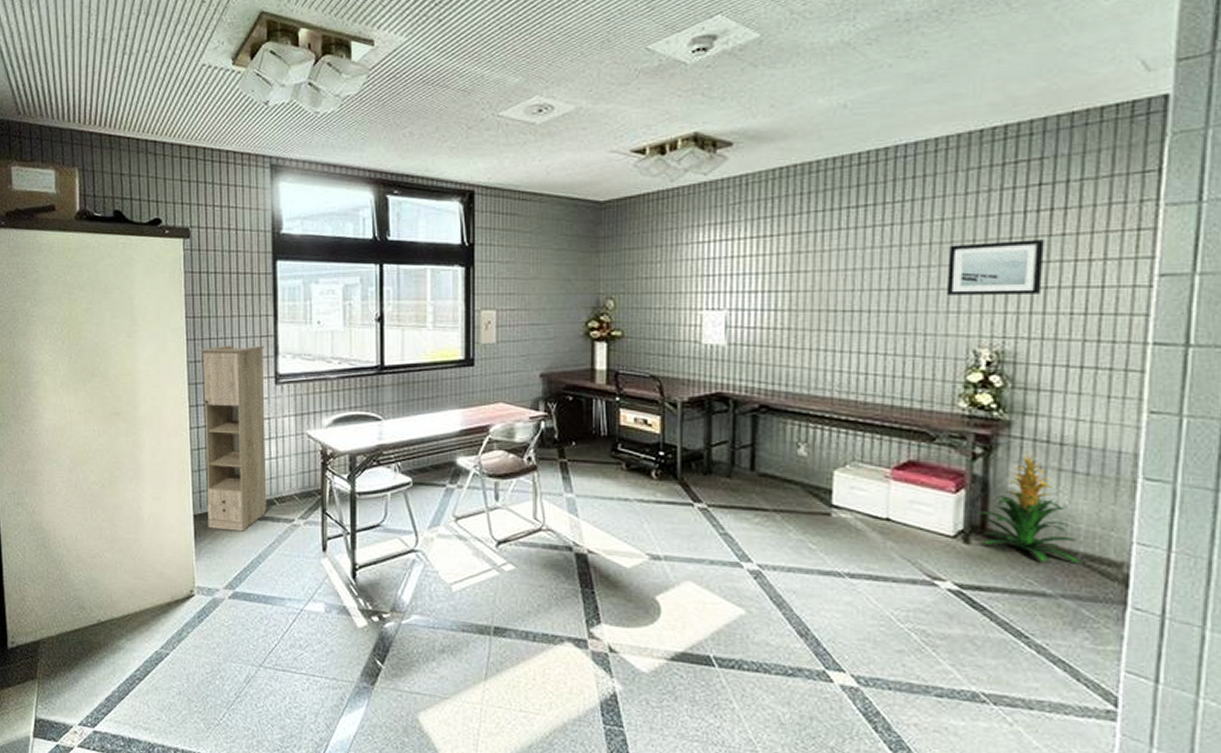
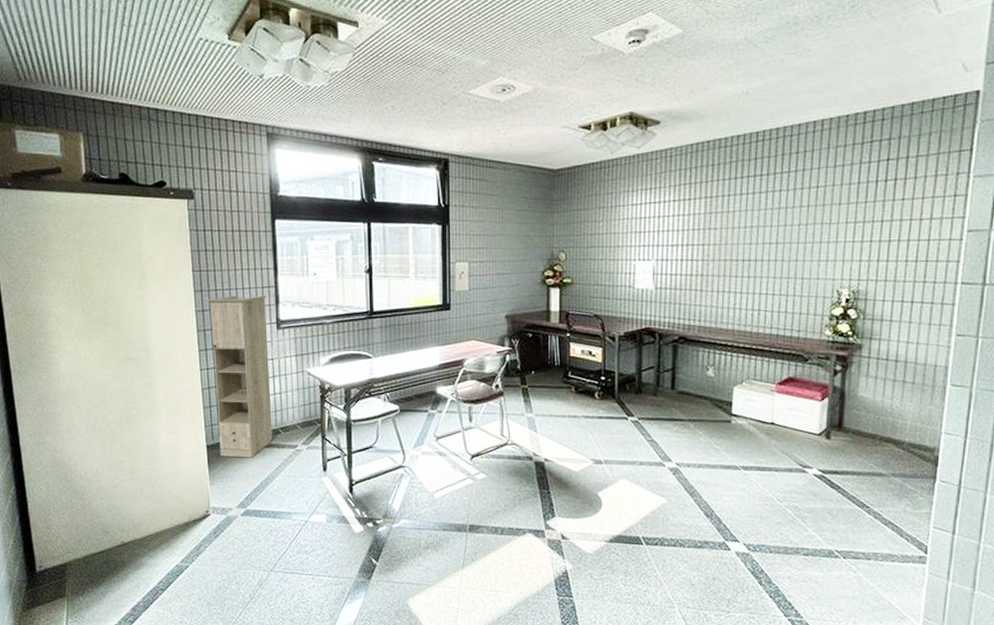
wall art: present [947,240,1044,295] -> none [819,203,889,247]
indoor plant: present [977,451,1079,563] -> none [836,367,905,450]

